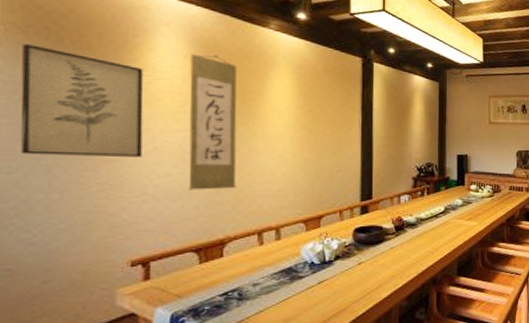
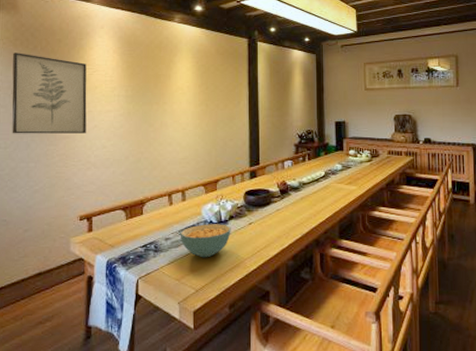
wall scroll: present [188,53,237,190] -> none [117,48,152,159]
cereal bowl: none [272,265,337,304] -> present [180,224,231,258]

